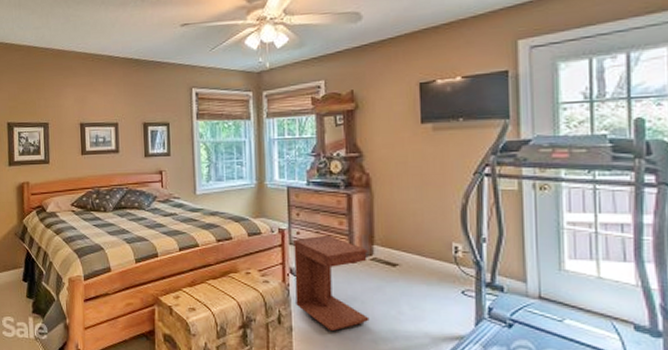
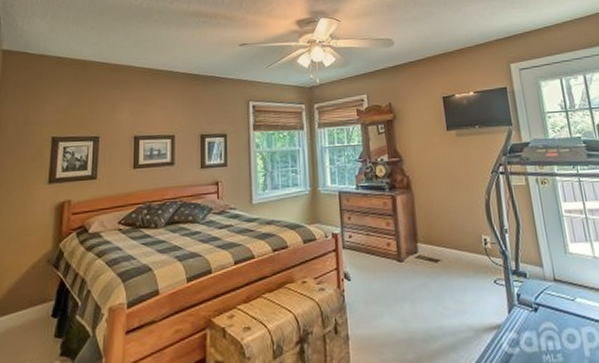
side table: present [294,235,370,332] -> none [346,236,419,336]

